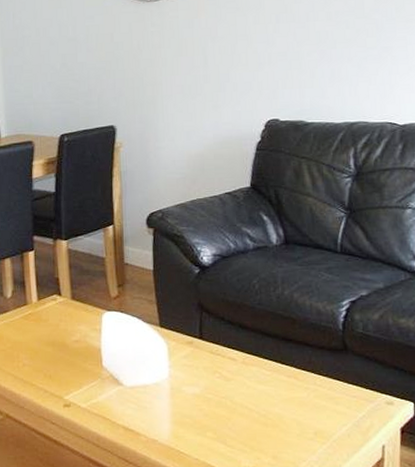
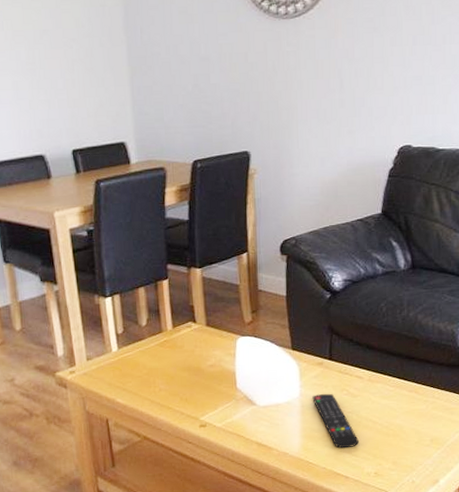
remote control: none [182,375,234,438] -> present [312,393,359,449]

